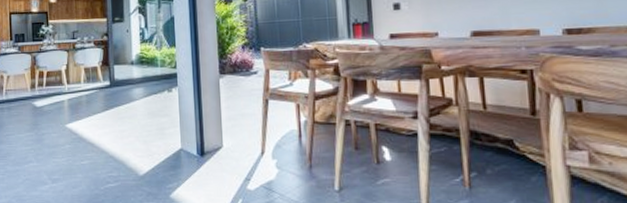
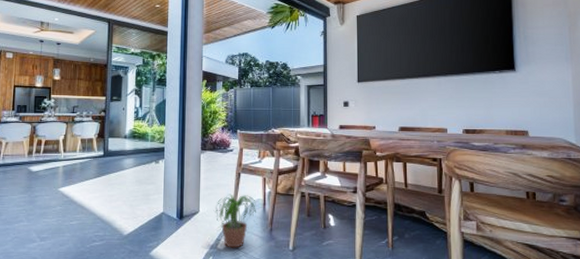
potted plant: none [241,124,294,189] -> present [214,194,258,248]

